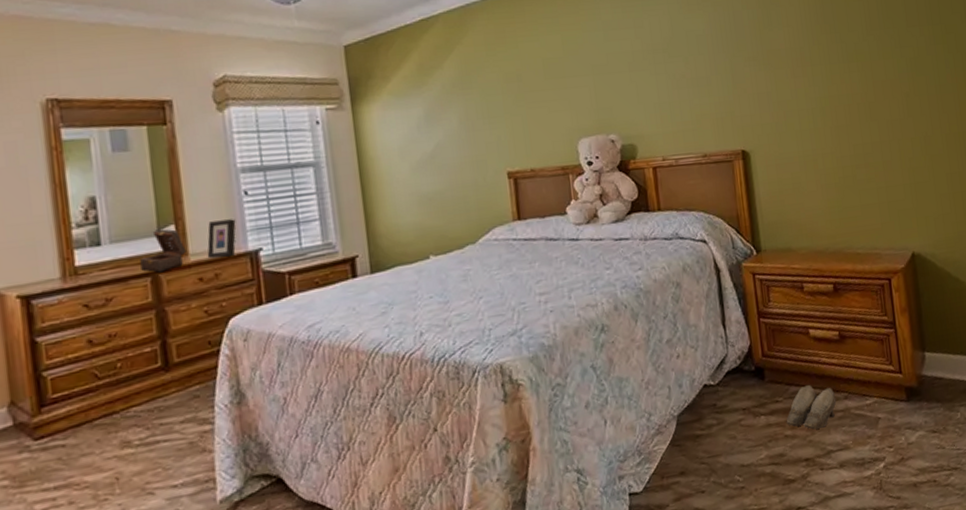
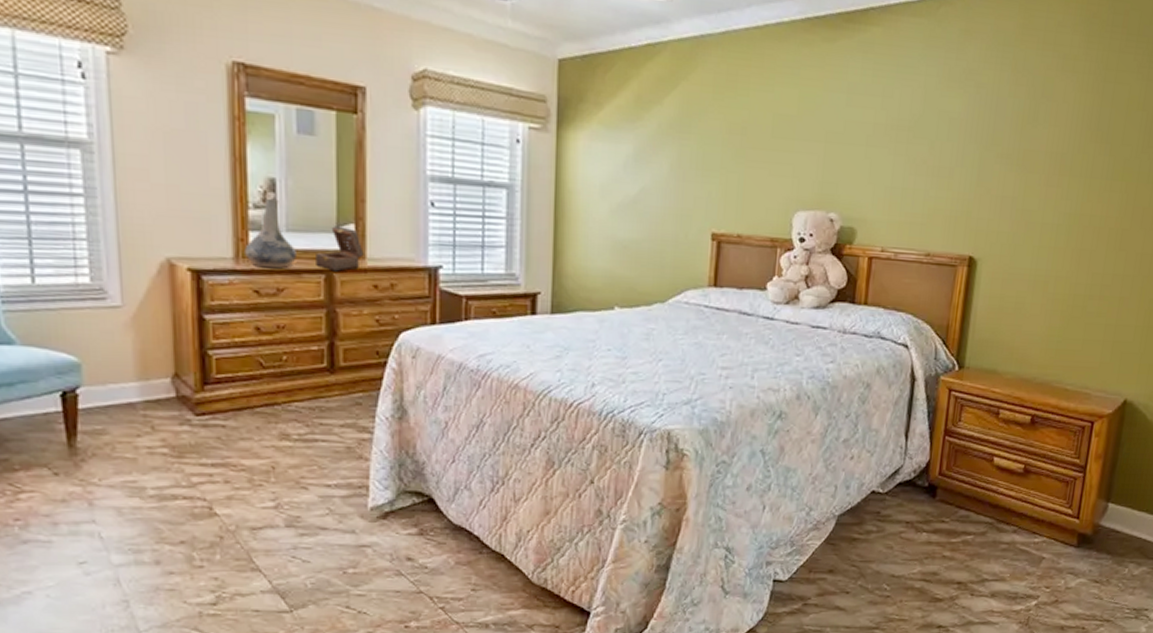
decorative vase: none [71,215,122,283] -> present [245,198,296,270]
picture frame: present [207,219,236,259] -> none [385,228,418,270]
slippers: present [786,384,837,430] -> none [947,511,1005,556]

